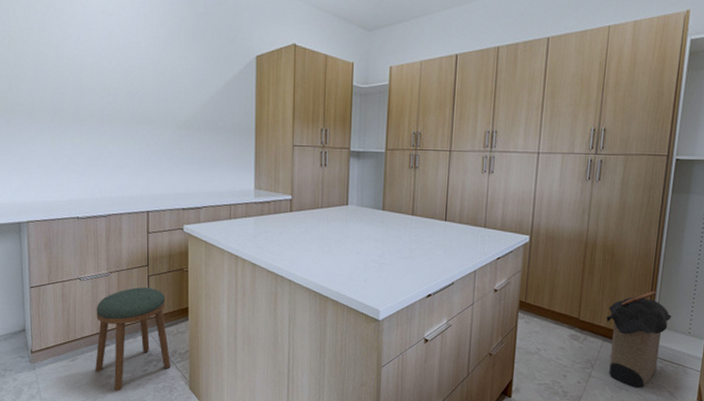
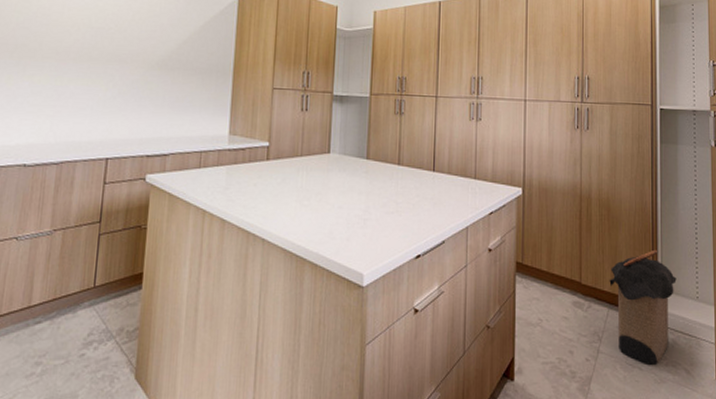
stool: present [95,287,170,391] -> none [20,248,117,384]

